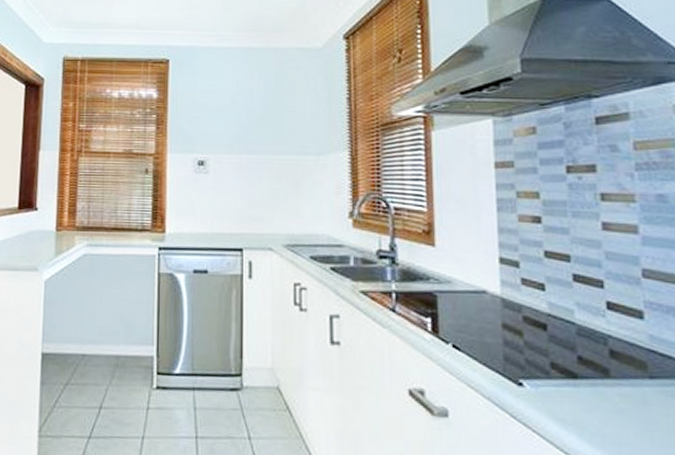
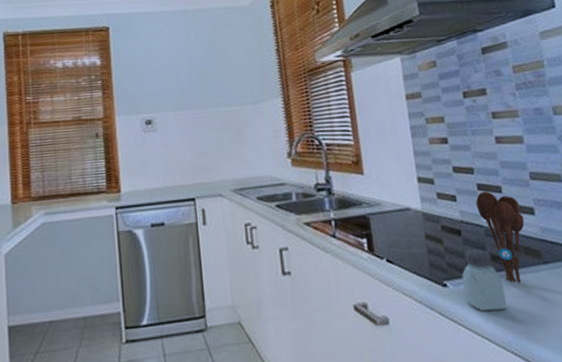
saltshaker: none [543,348,597,423] -> present [462,249,508,311]
utensil holder: none [569,284,629,396] -> present [476,191,525,283]

